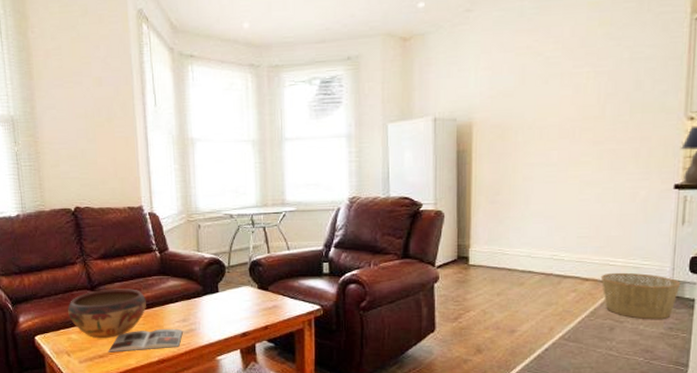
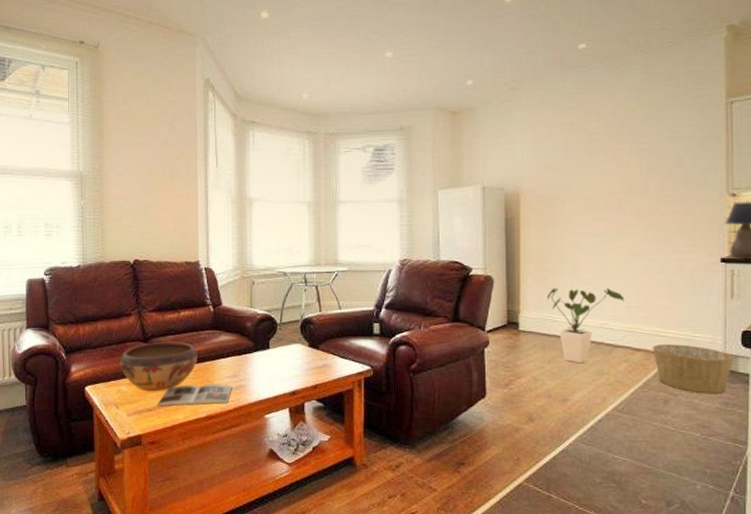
house plant: none [497,218,576,295] -> present [546,287,625,364]

